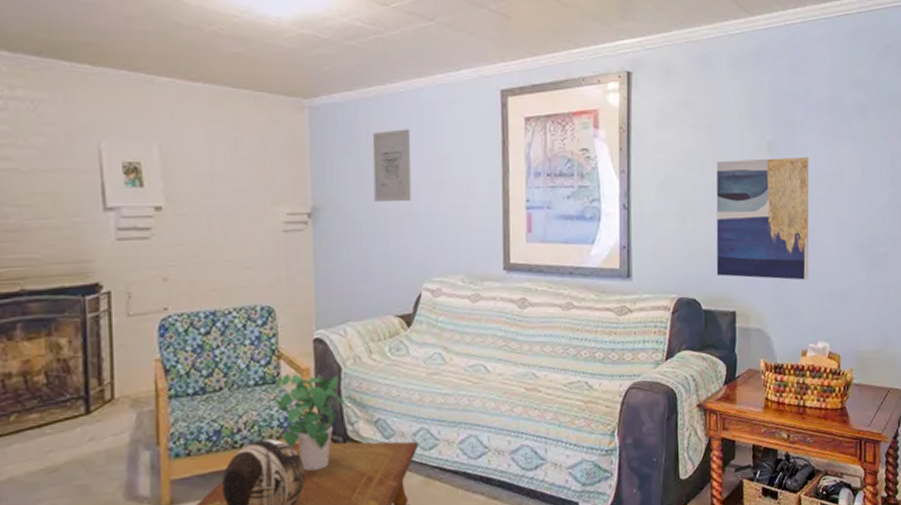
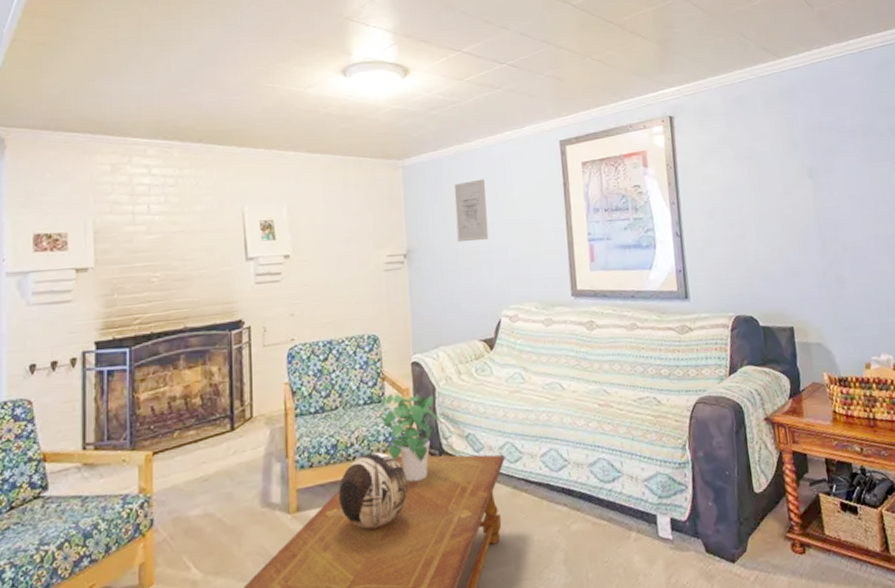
wall art: present [716,156,809,280] -> none [759,178,863,295]

